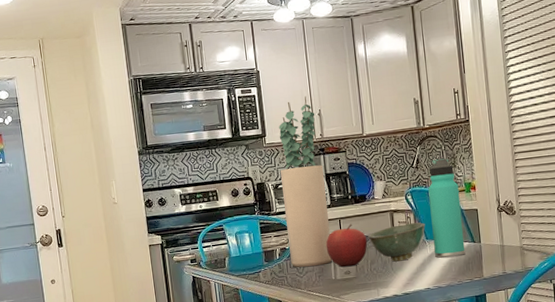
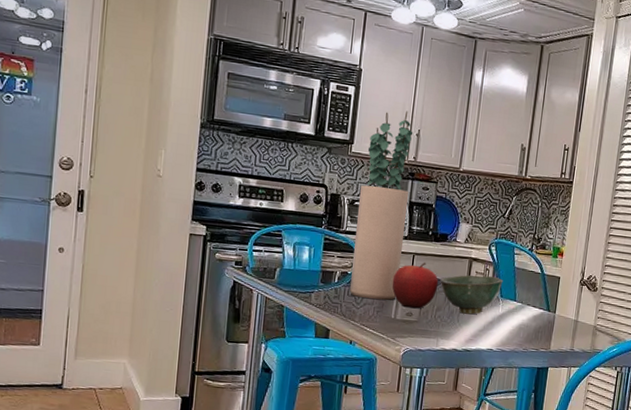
thermos bottle: present [428,158,466,258] -> none [506,214,547,323]

